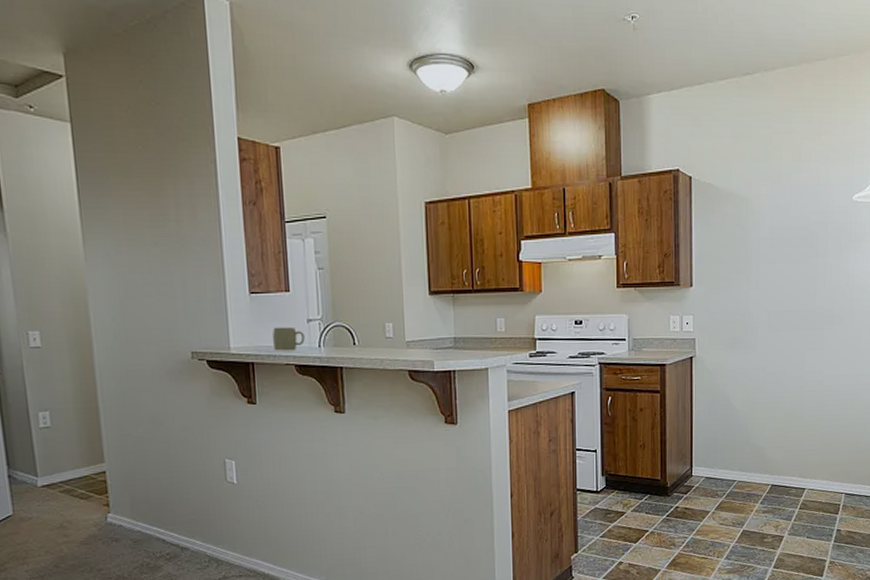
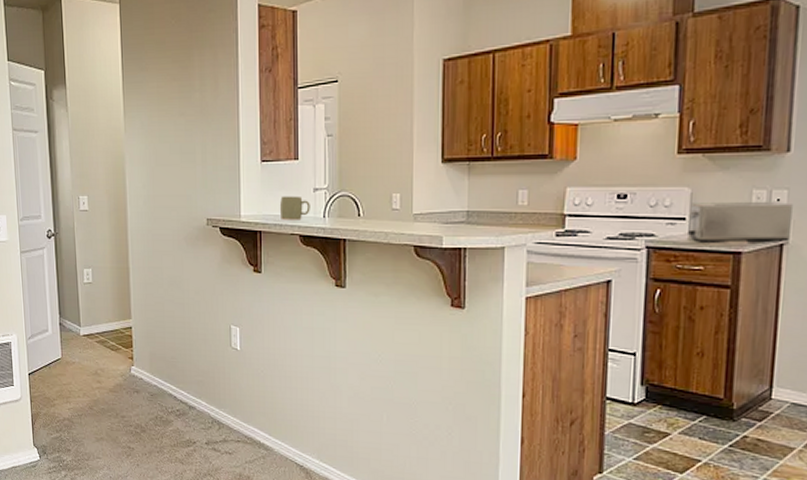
toaster: none [628,324,698,358] -> present [688,201,794,243]

